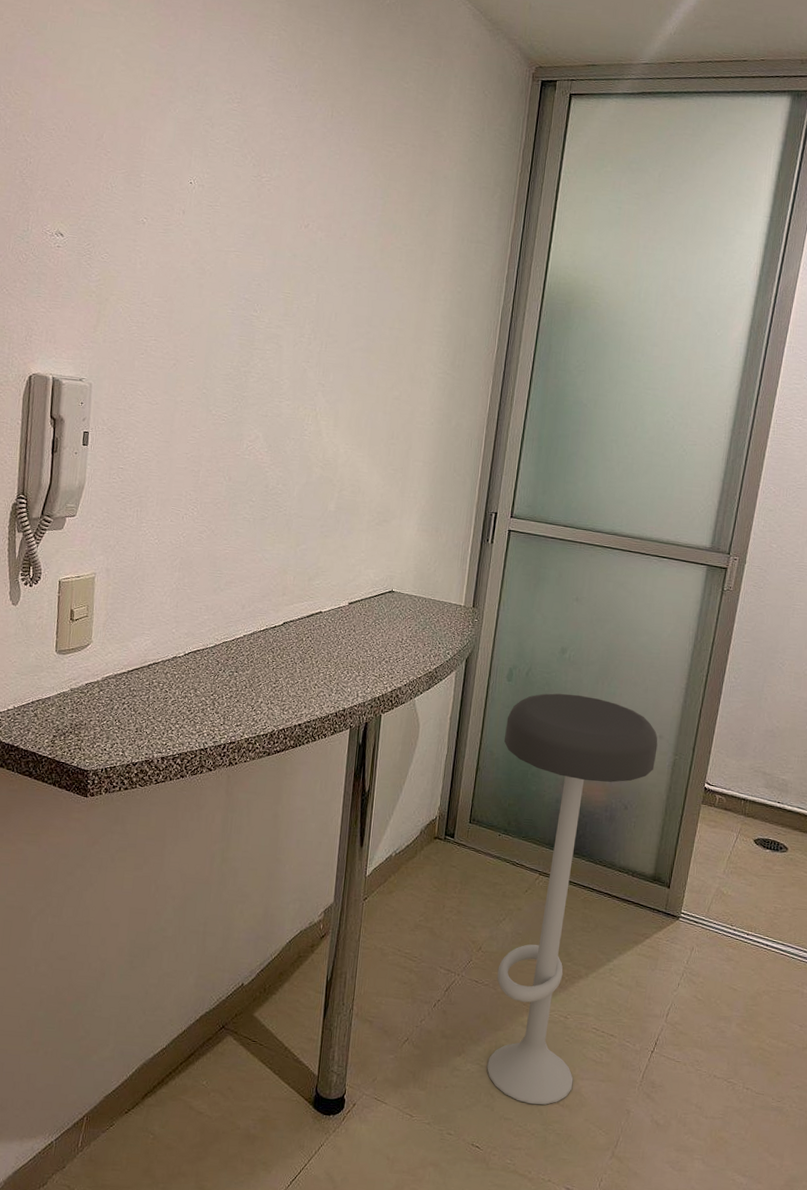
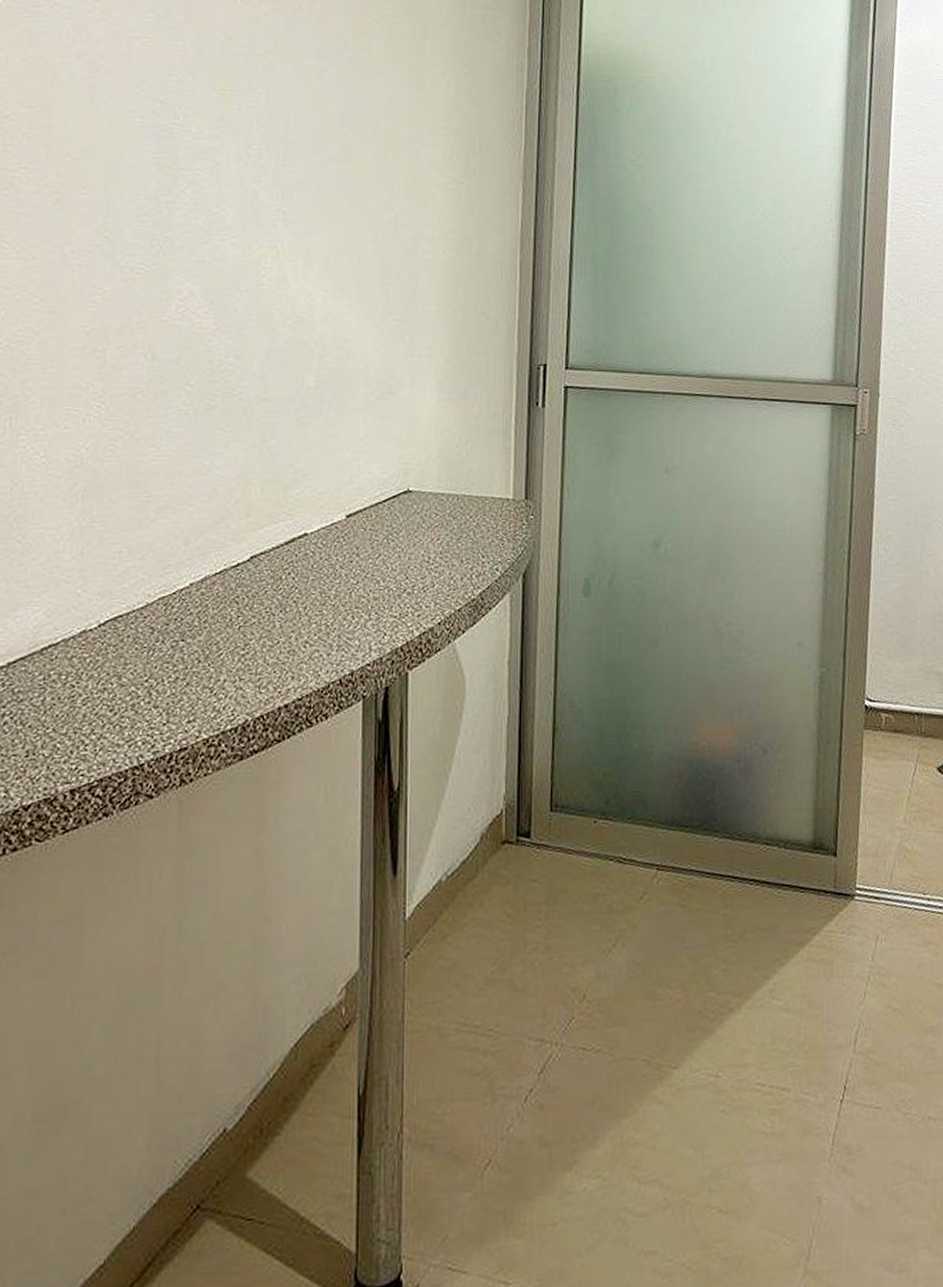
bar stool: present [487,693,658,1105] -> none [588,602,797,1222]

